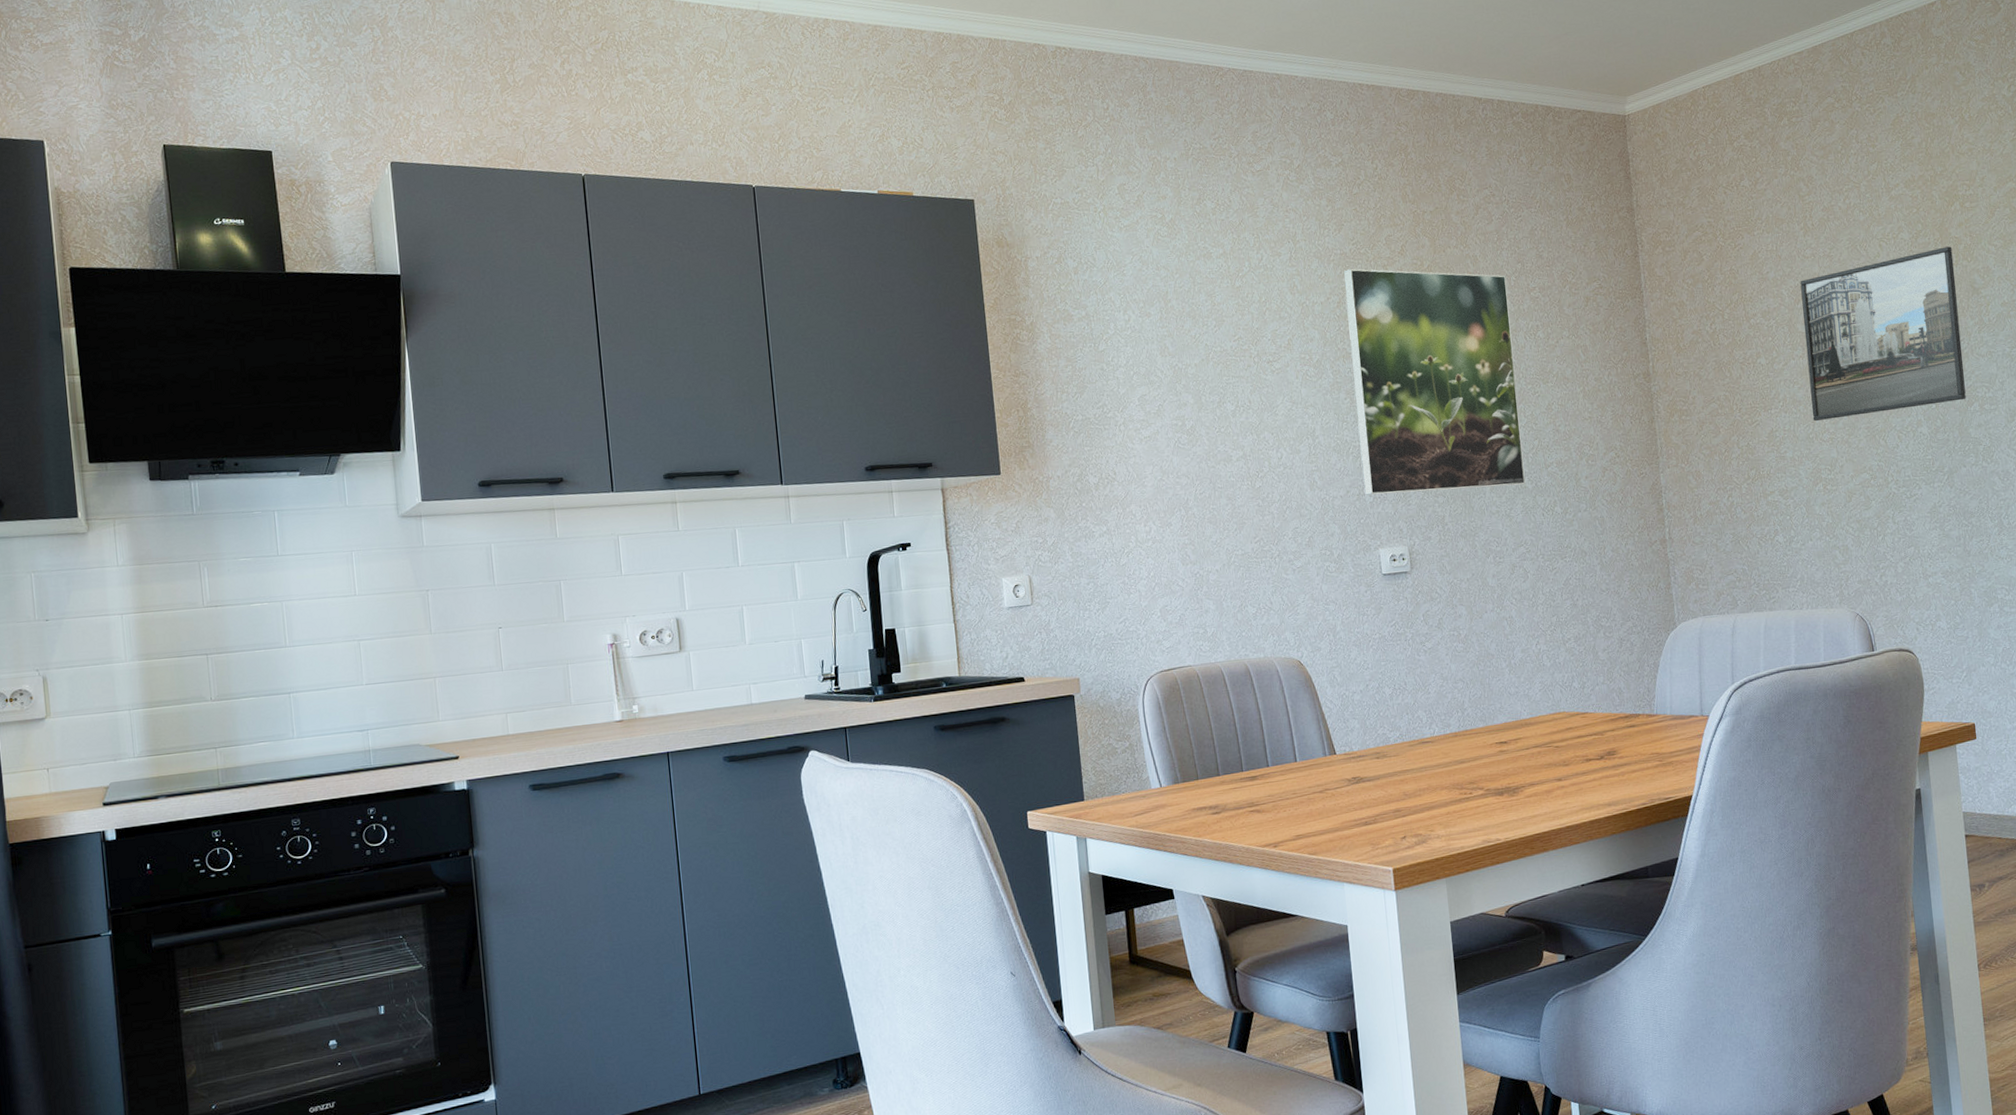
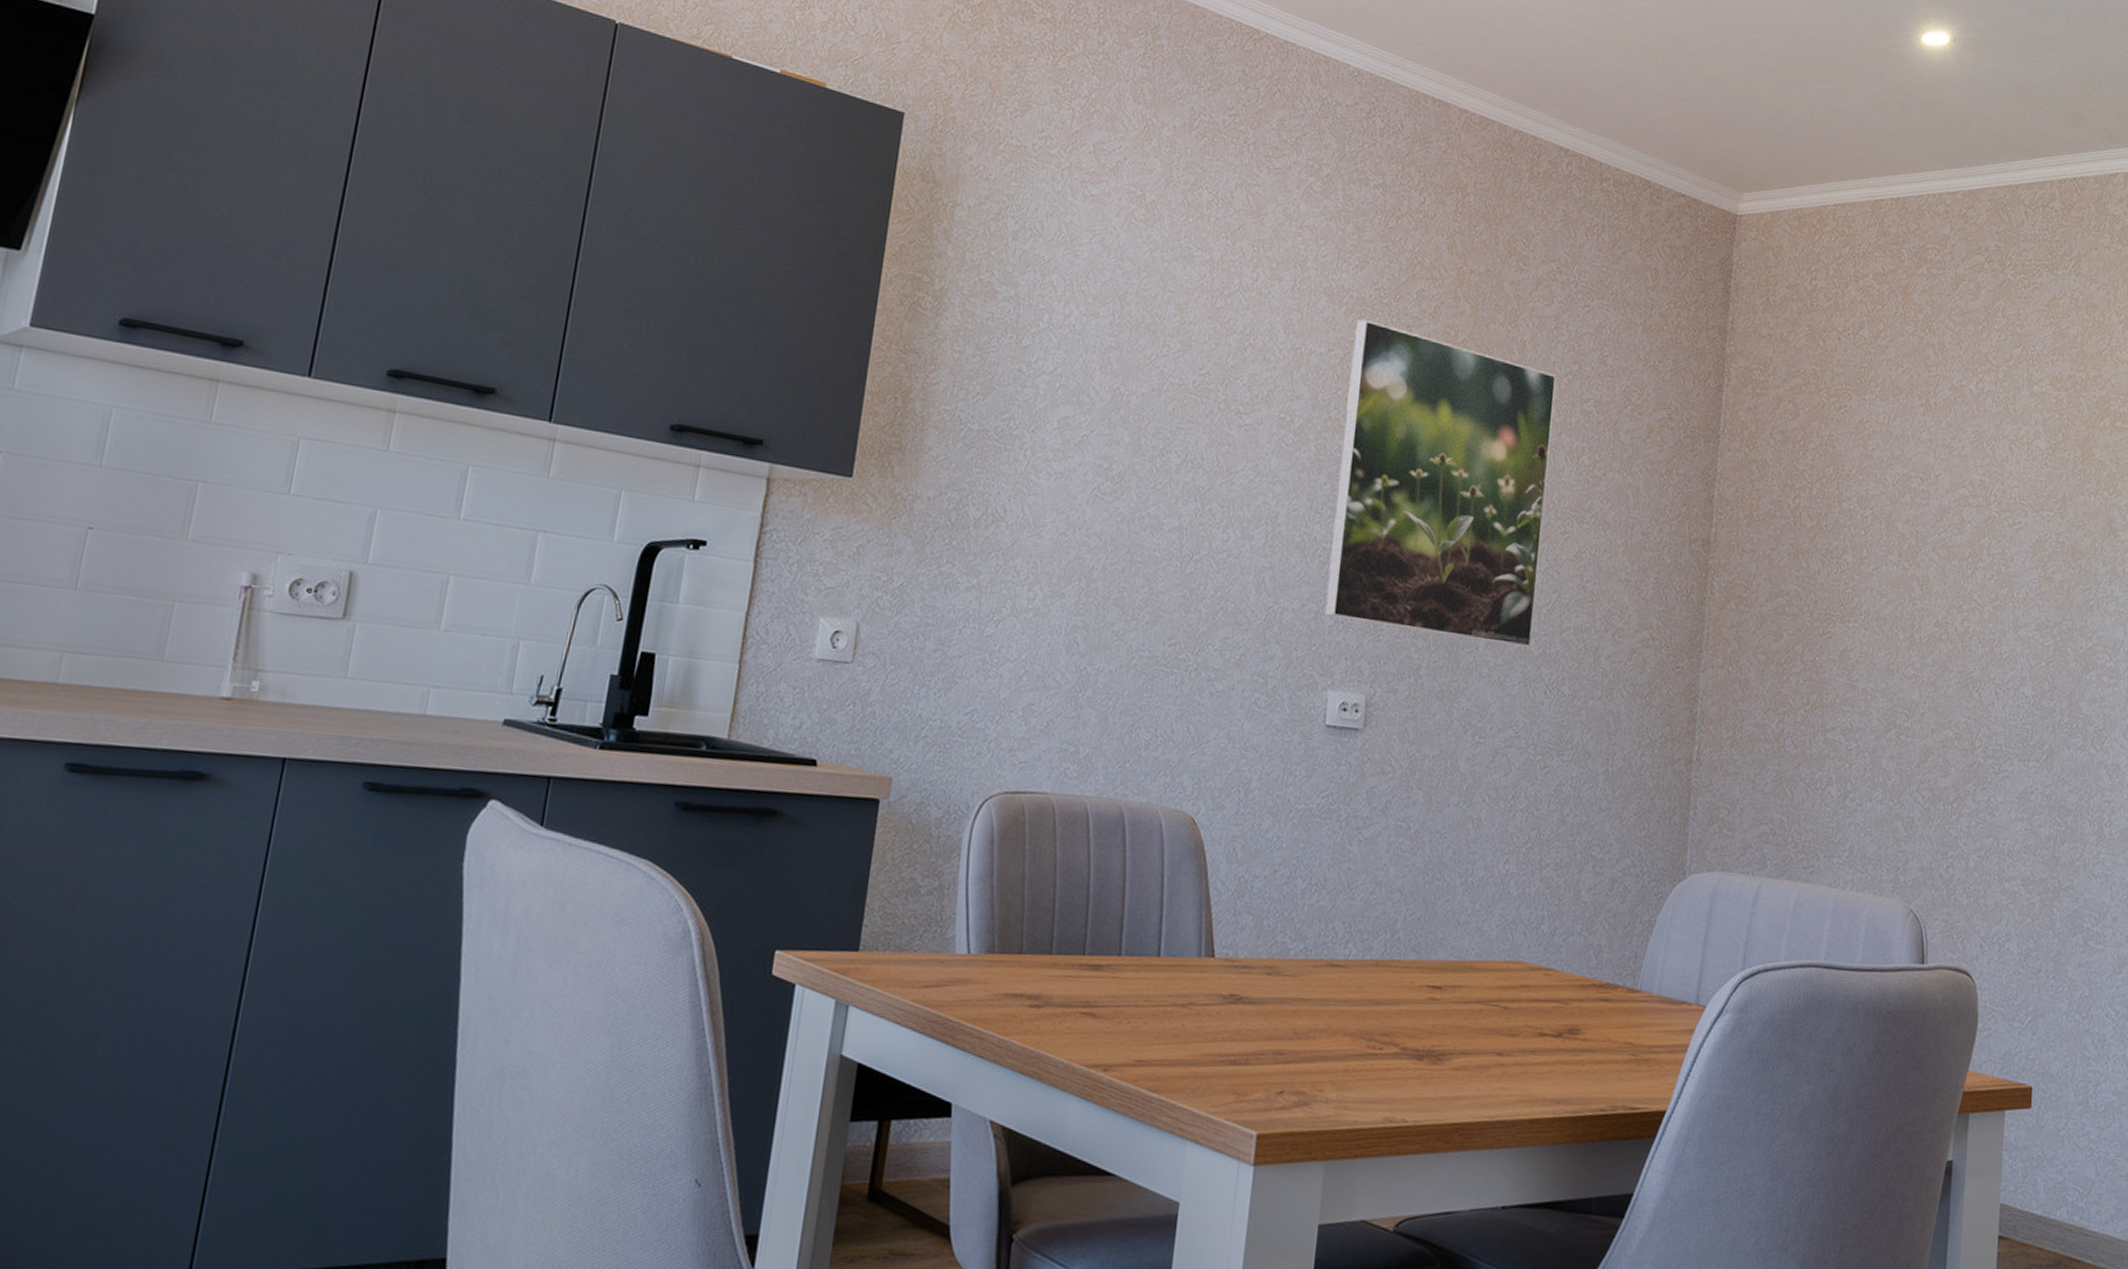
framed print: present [1800,246,1966,422] -> none [1897,468,2094,664]

